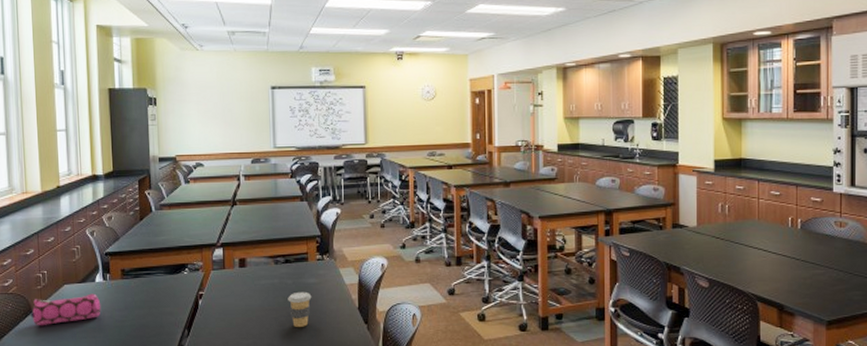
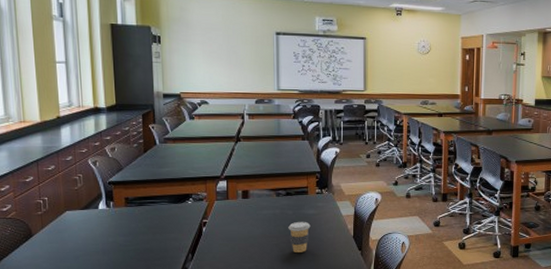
pencil case: present [30,293,101,326] -> none [31,220,105,250]

